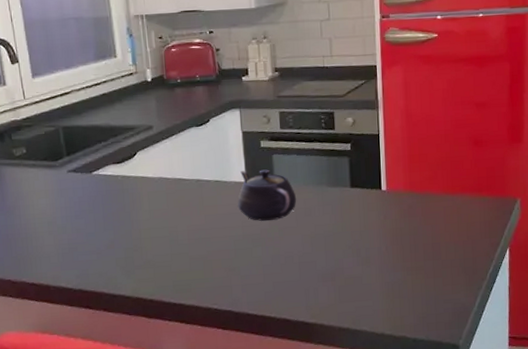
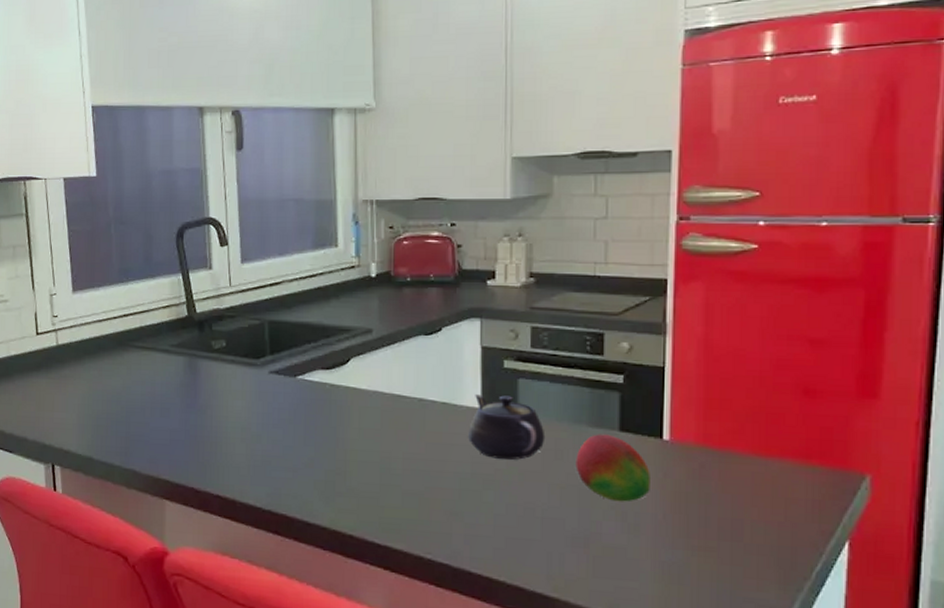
fruit: none [320,191,375,242] -> present [575,434,650,502]

